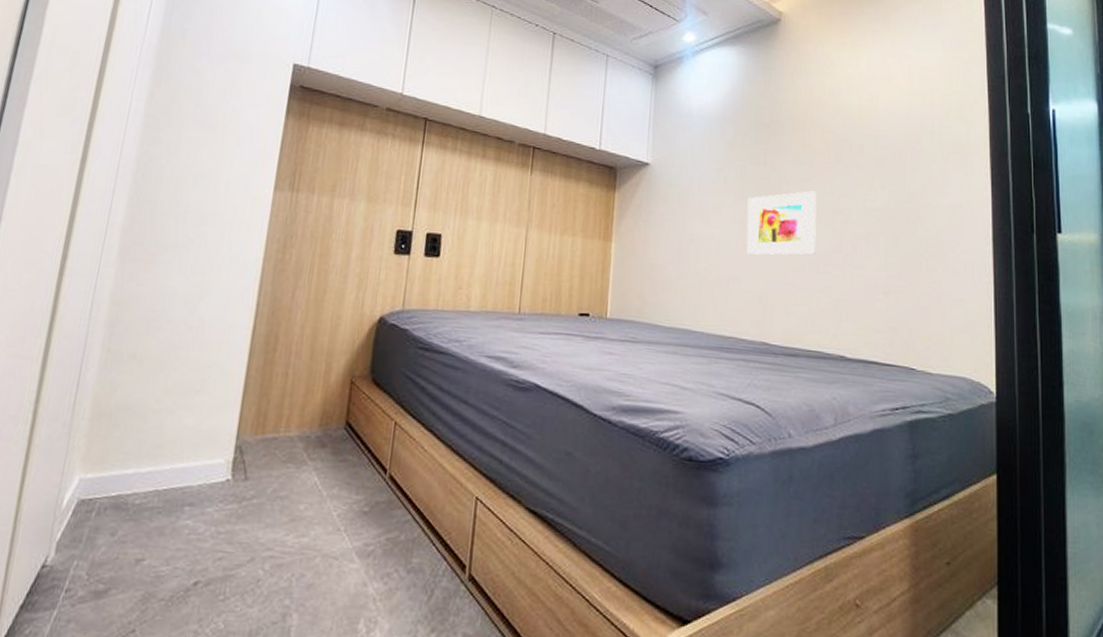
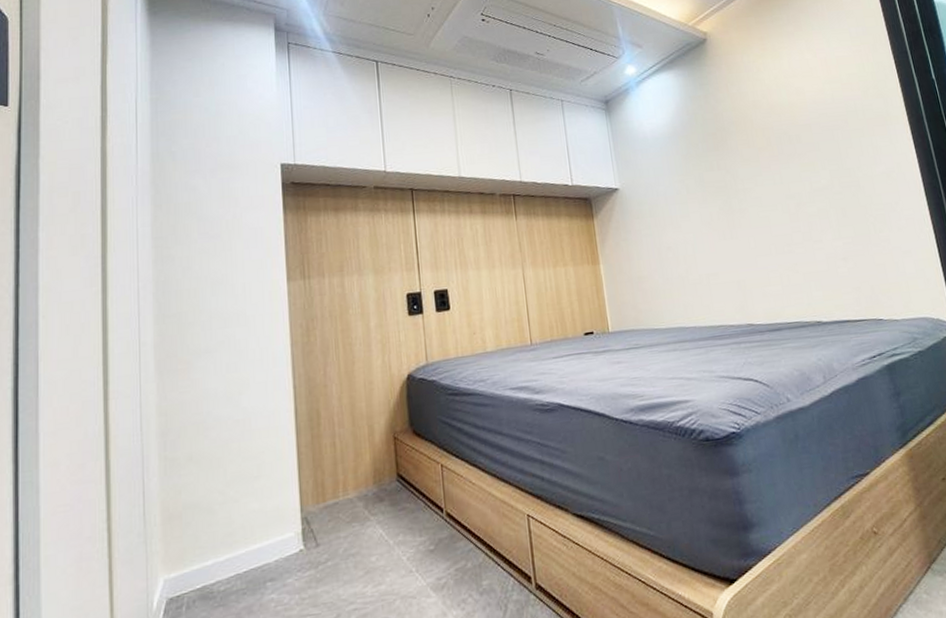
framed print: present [747,191,817,255] -> none [710,183,778,250]

